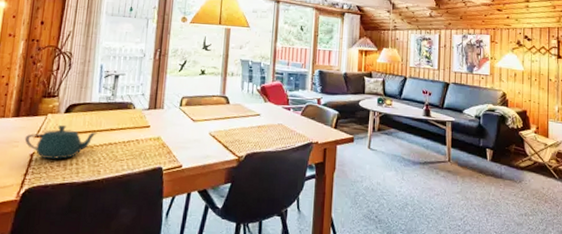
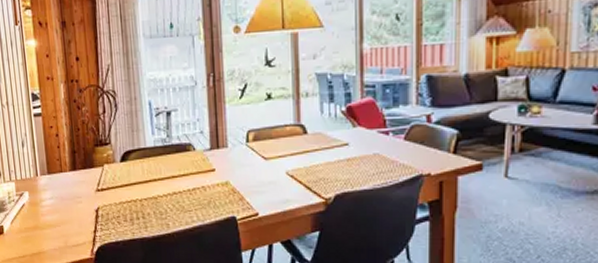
teapot: present [24,125,98,159] -> none [86,176,159,214]

